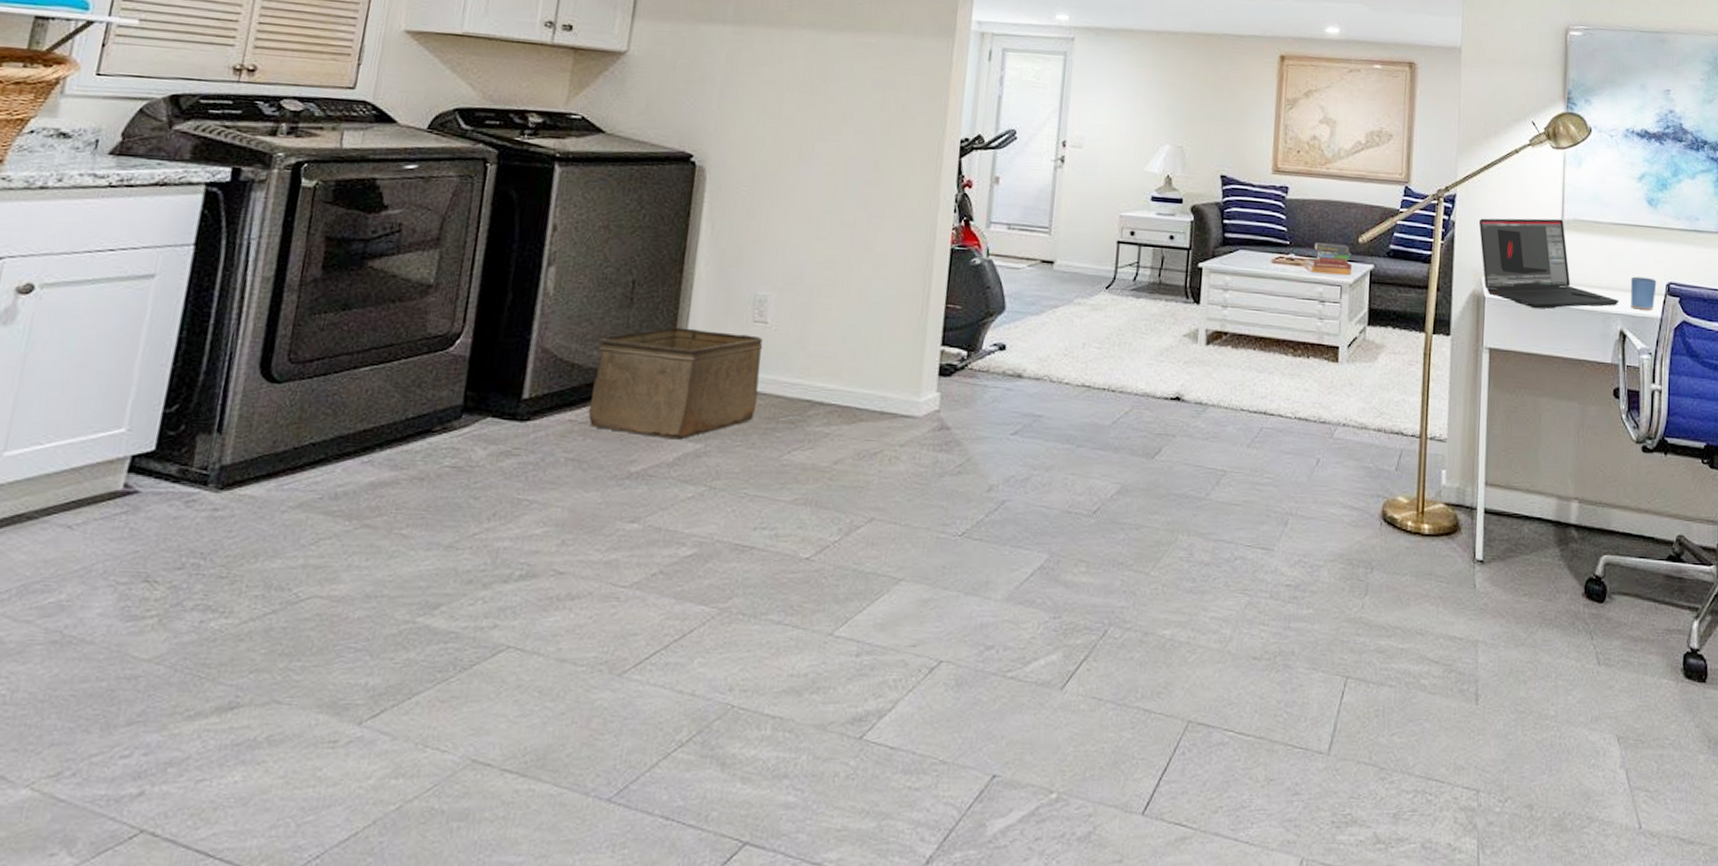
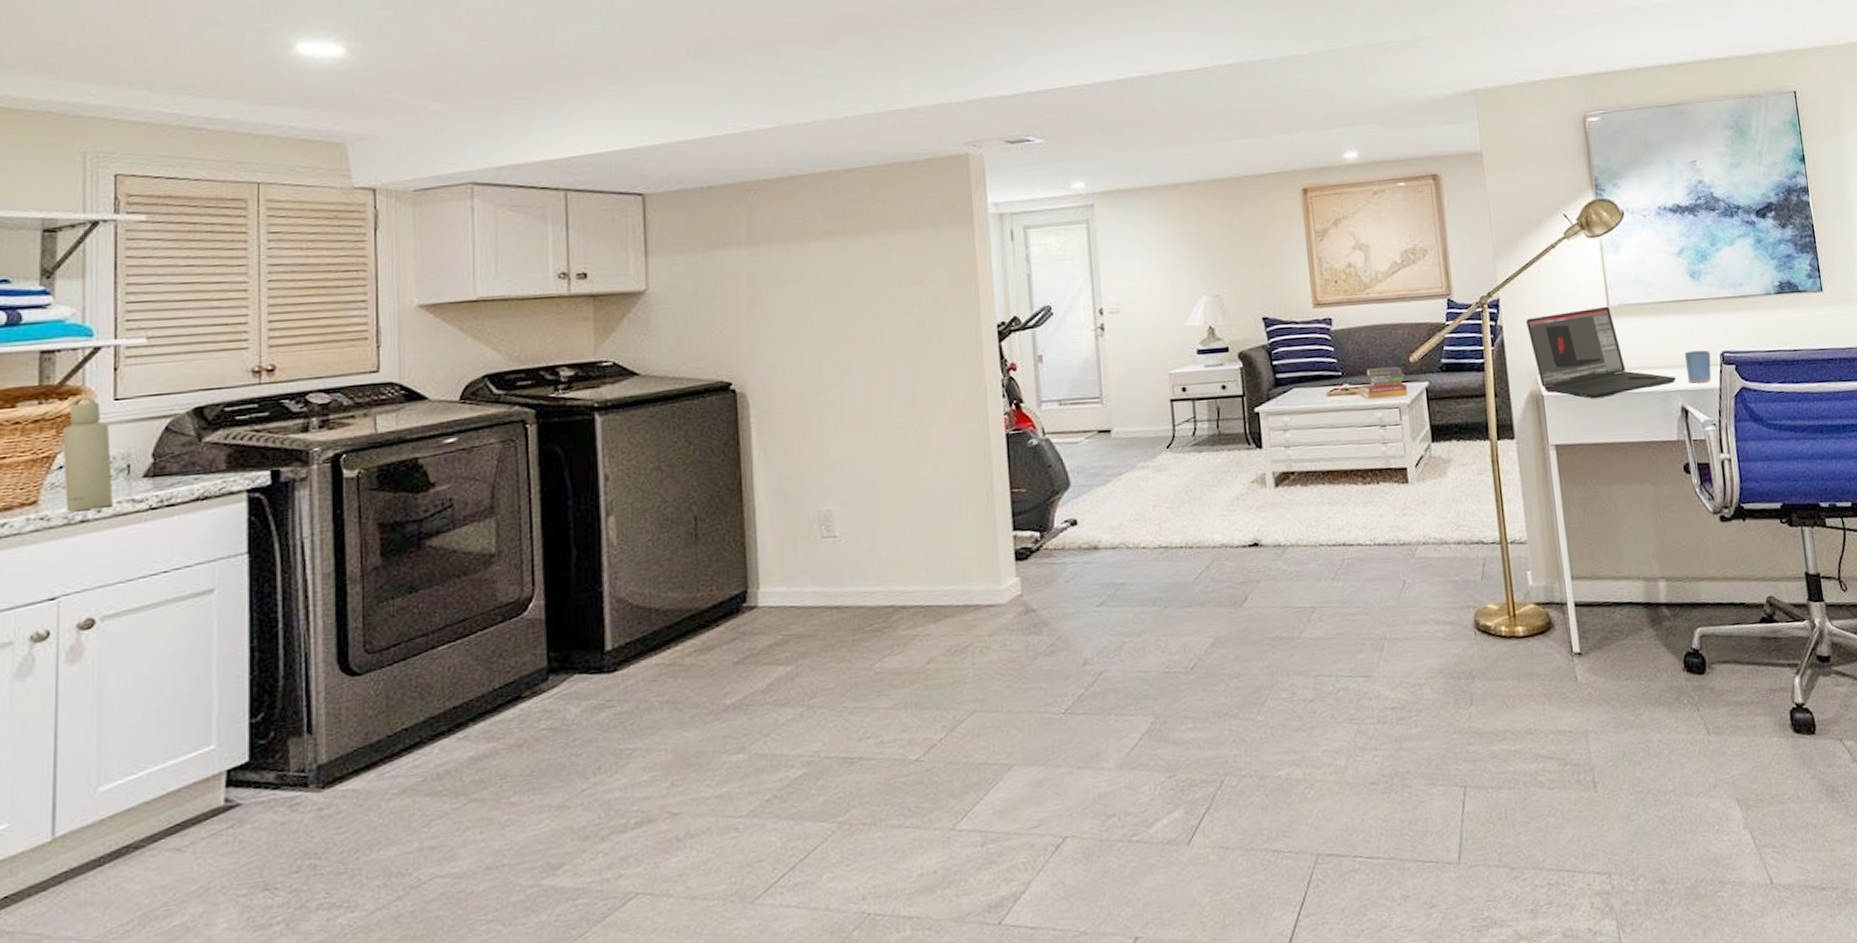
bottle: none [29,66,87,179] -> present [62,396,113,512]
storage bin: present [588,327,763,440] -> none [673,551,840,668]

